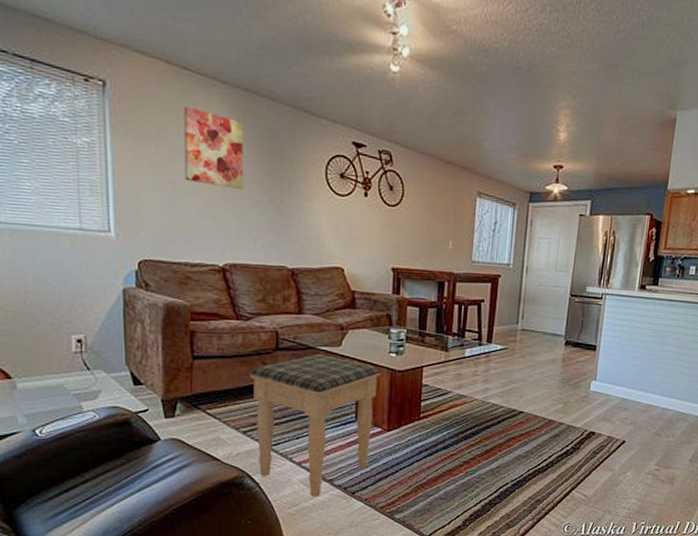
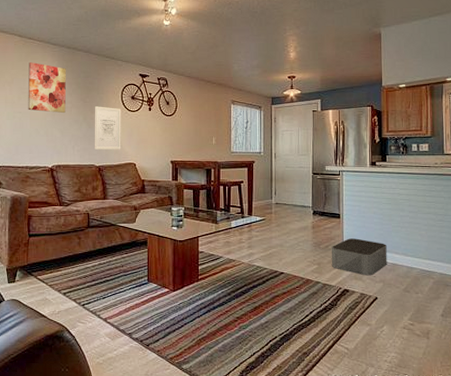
footstool: present [249,353,381,497] -> none [68,229,166,348]
wall art: none [285,183,325,248] -> present [94,106,121,150]
storage bin: none [579,374,644,417] -> present [331,238,387,276]

